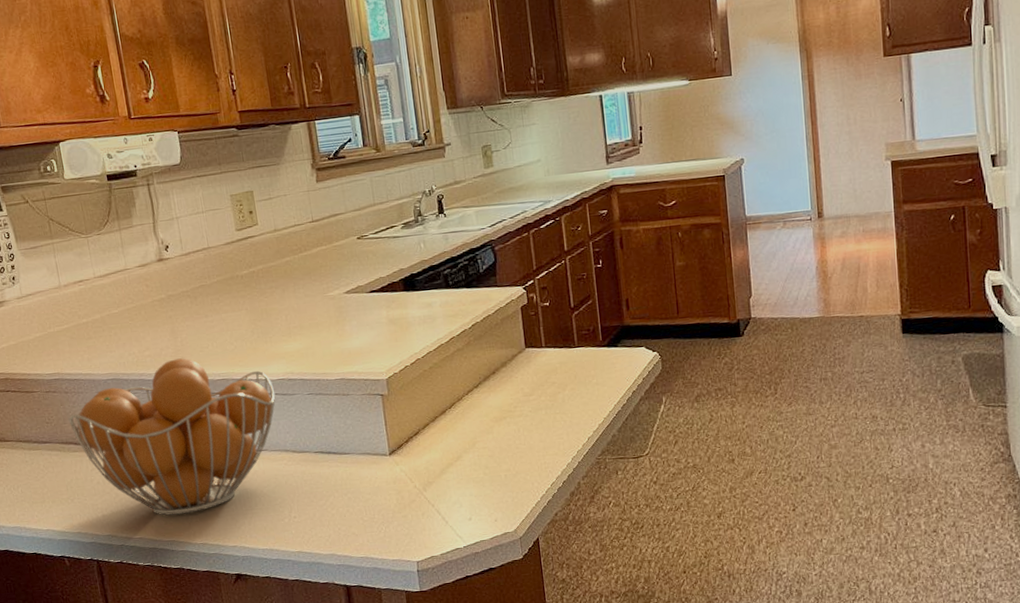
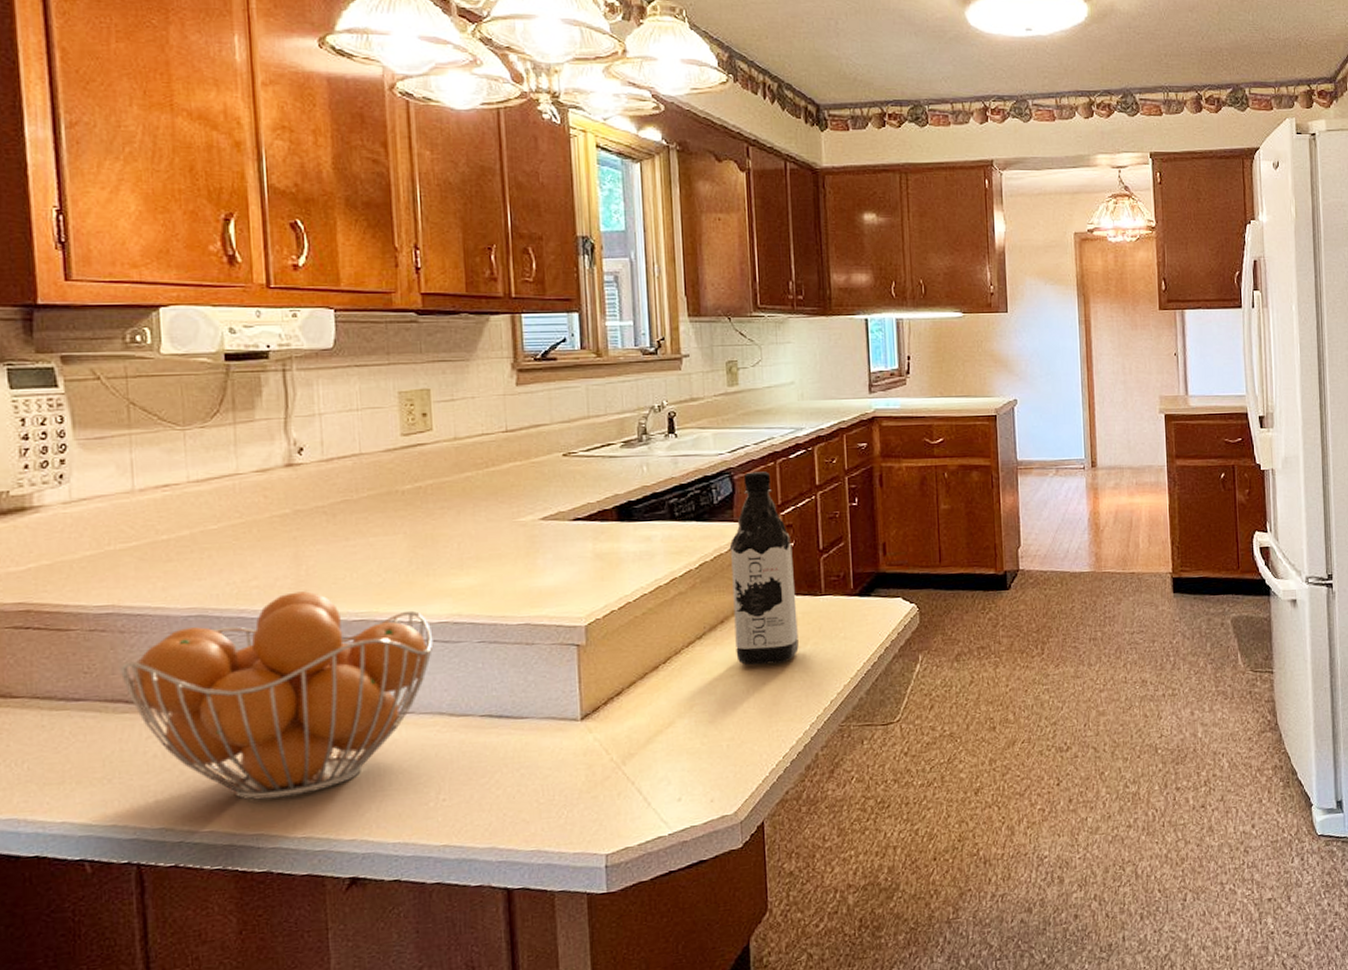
water bottle: none [495,241,559,409] -> present [729,471,799,666]

